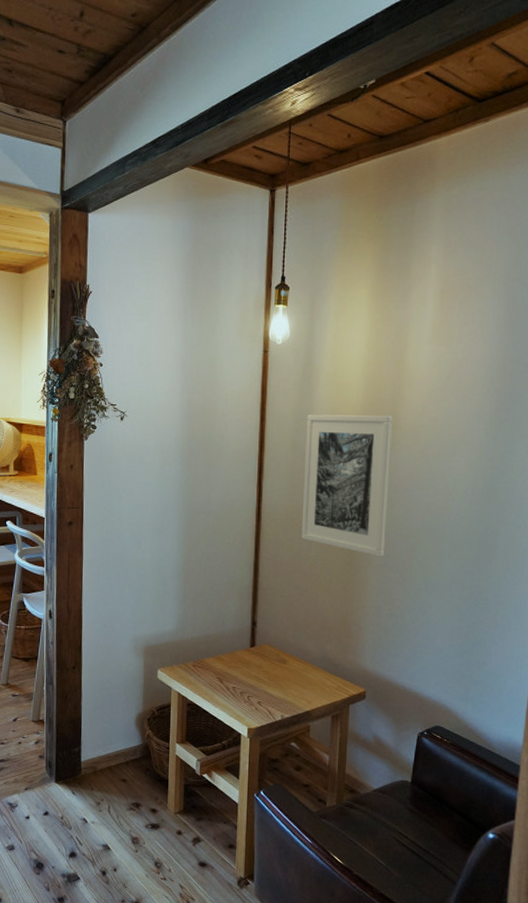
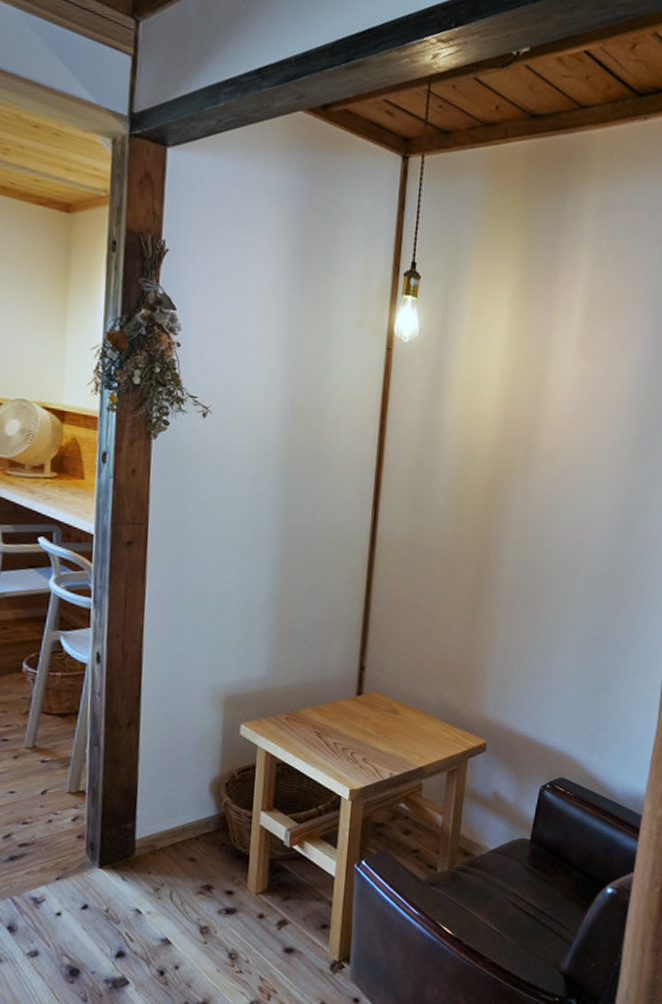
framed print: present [301,414,392,557] -> none [421,427,530,593]

